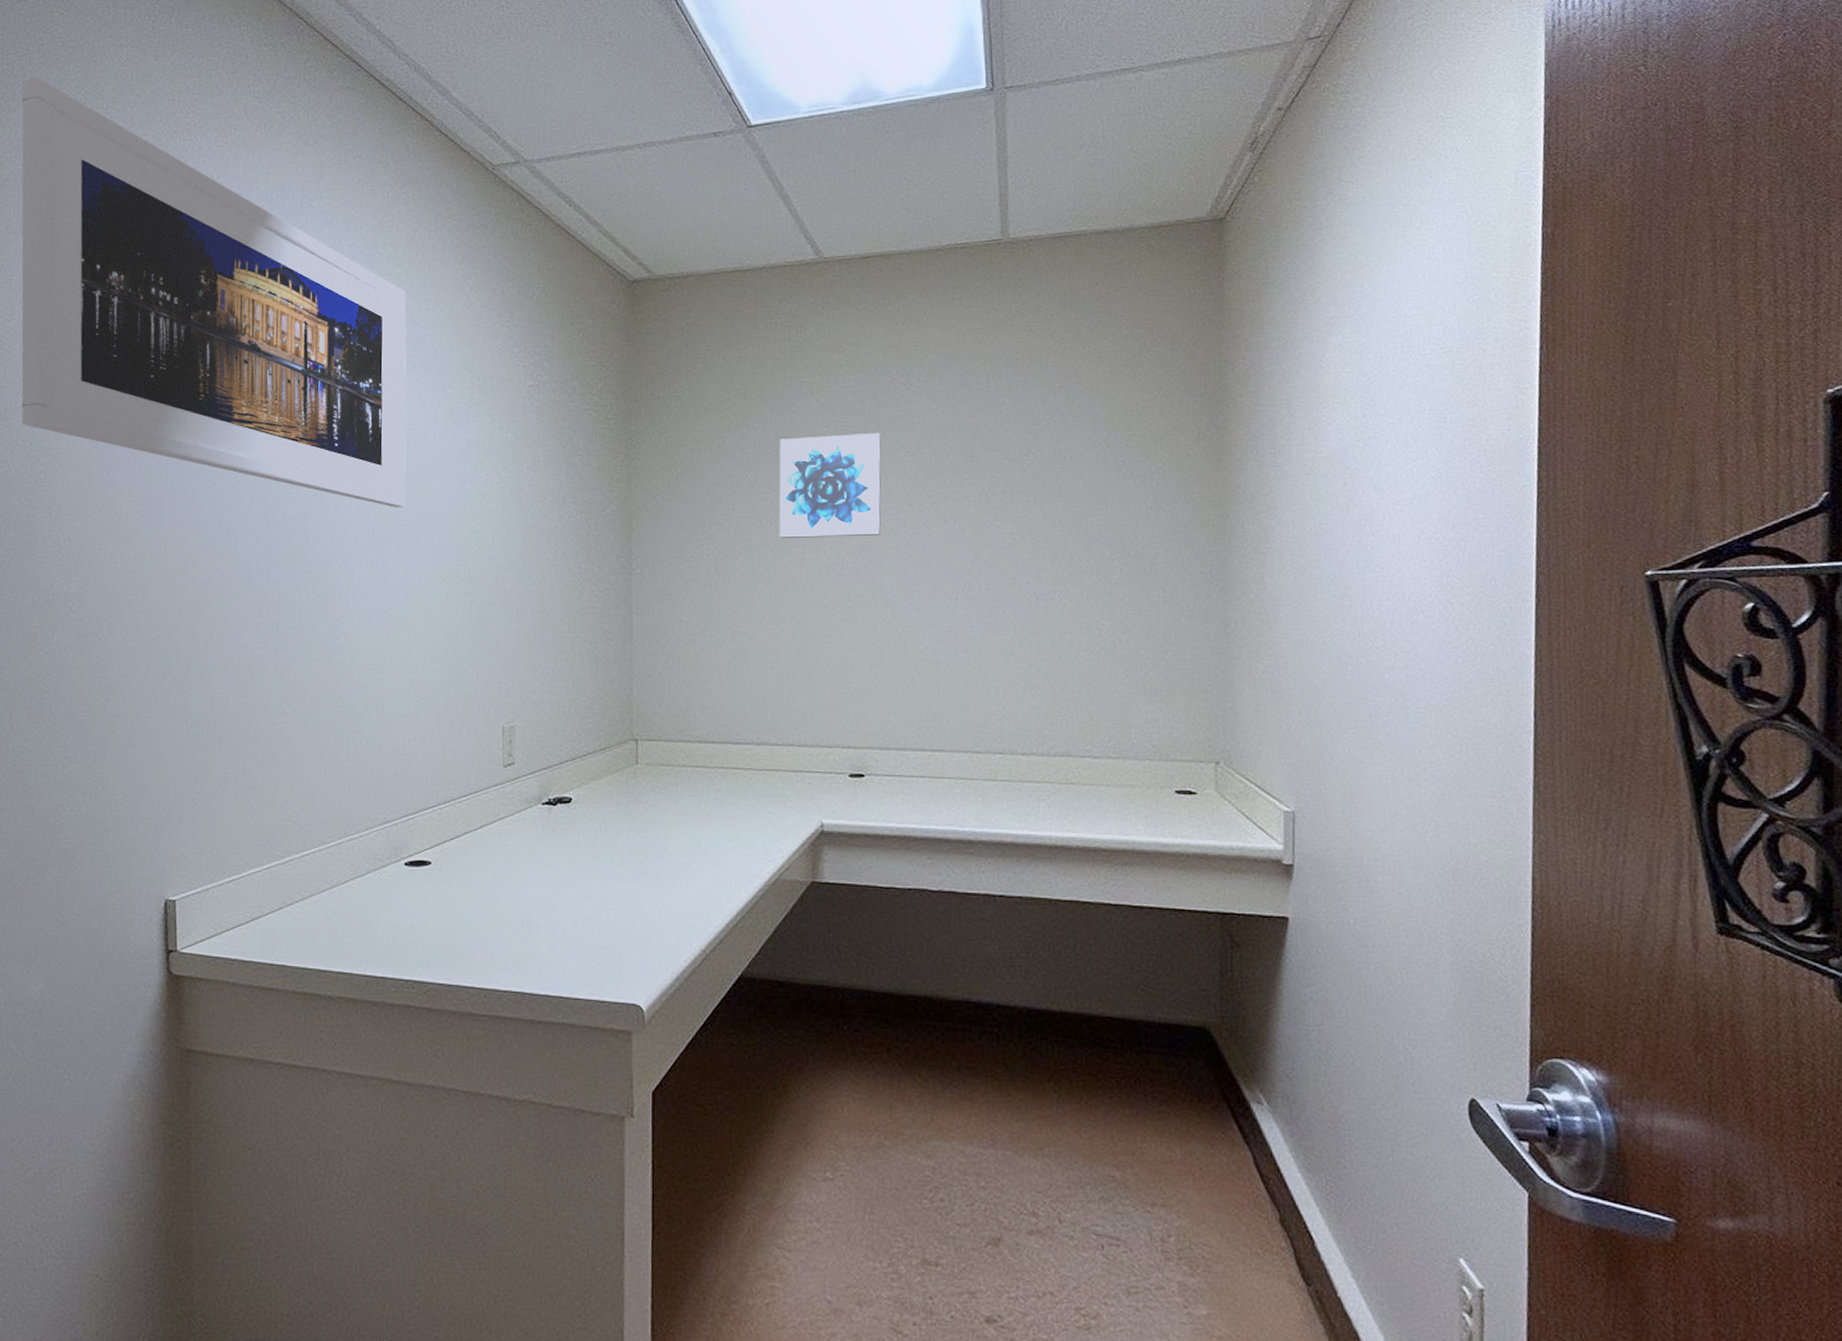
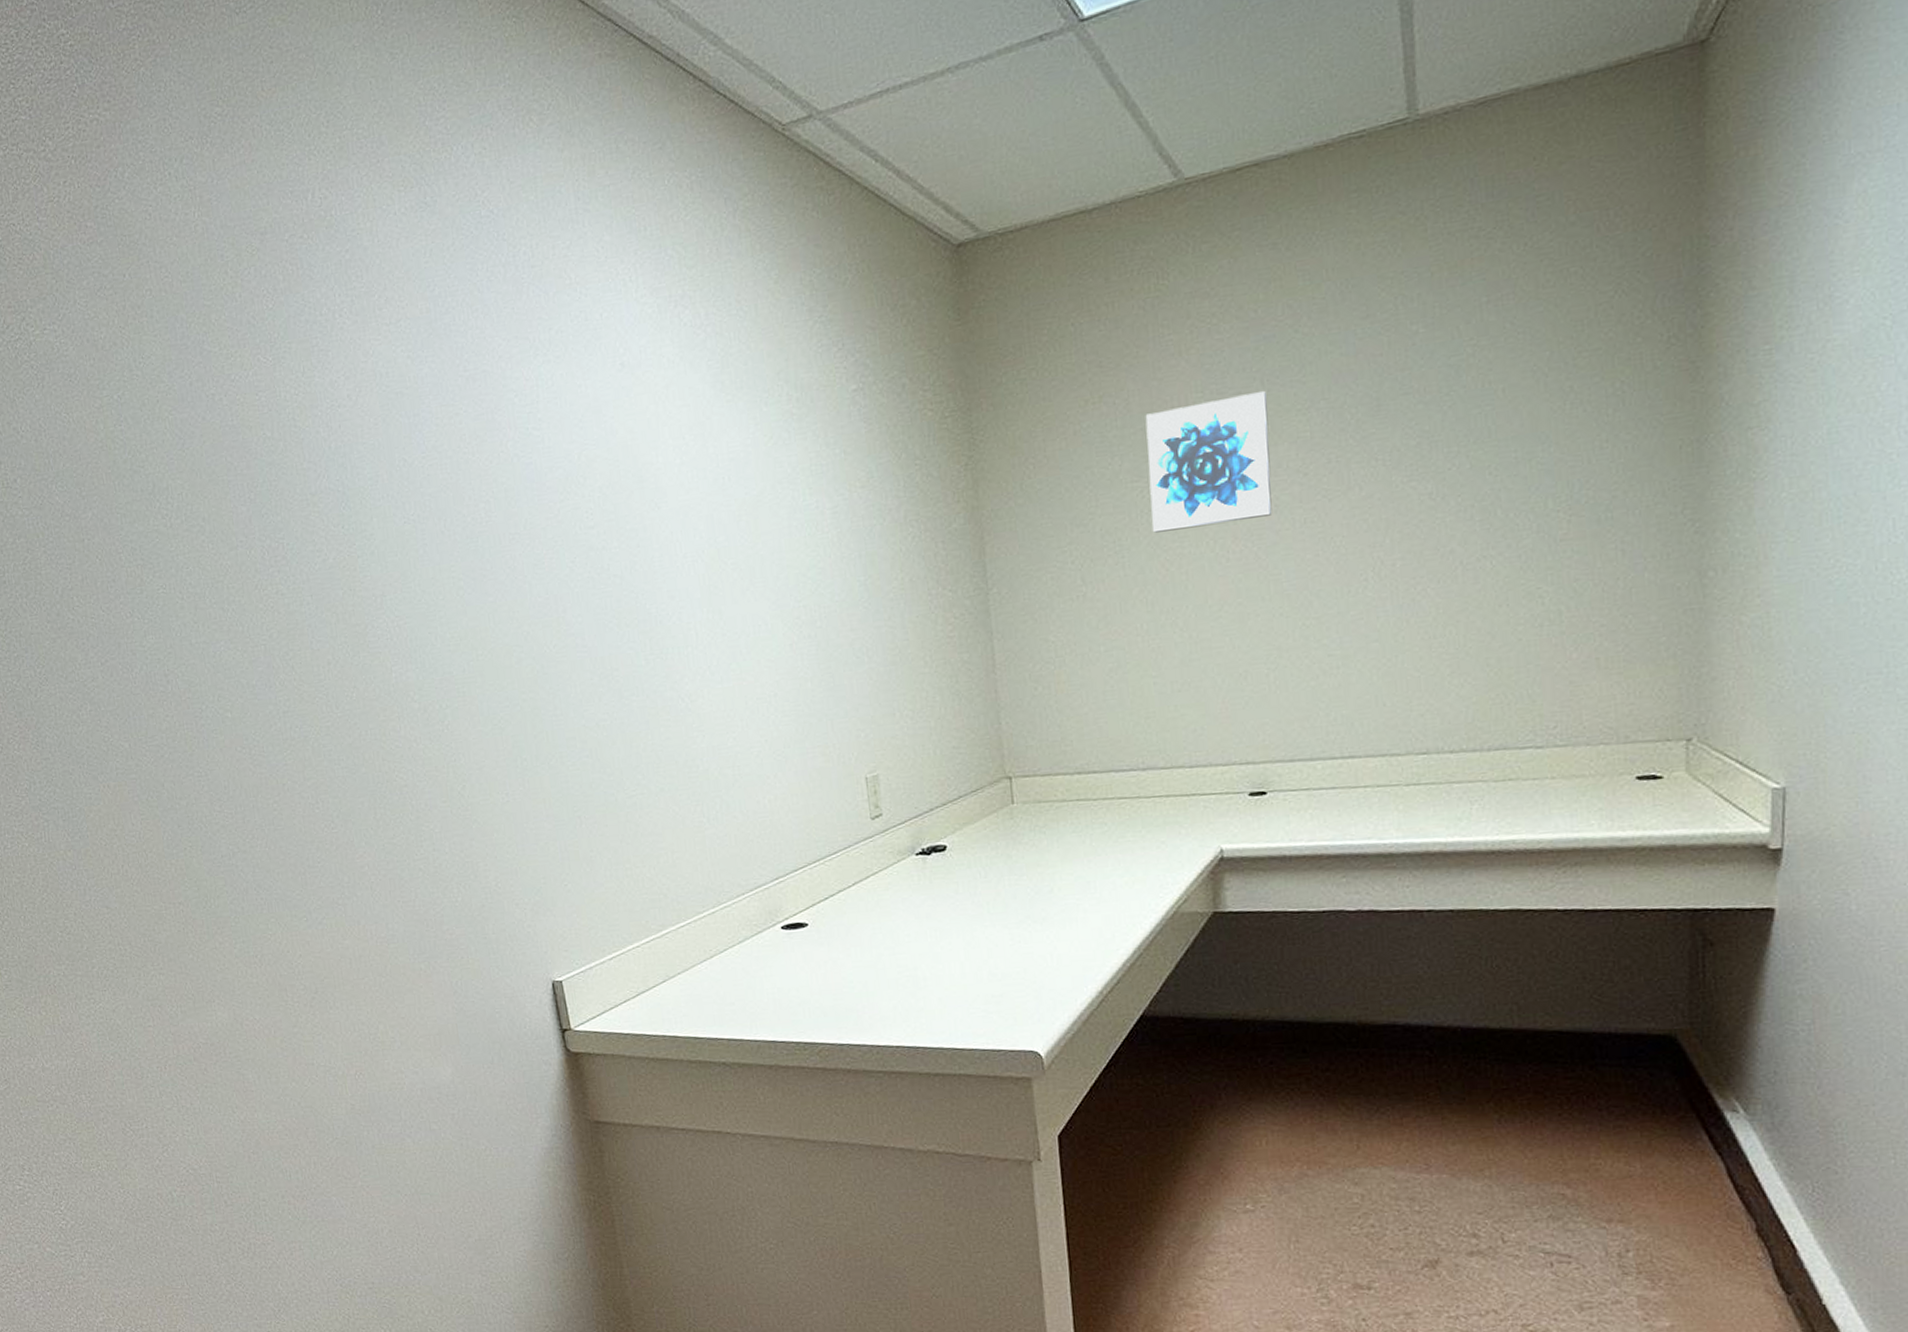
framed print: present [21,77,407,508] -> none [259,104,734,551]

